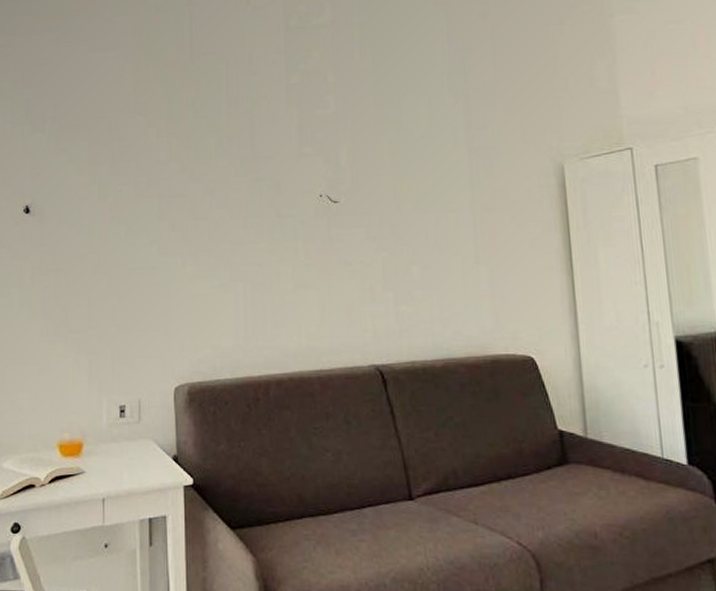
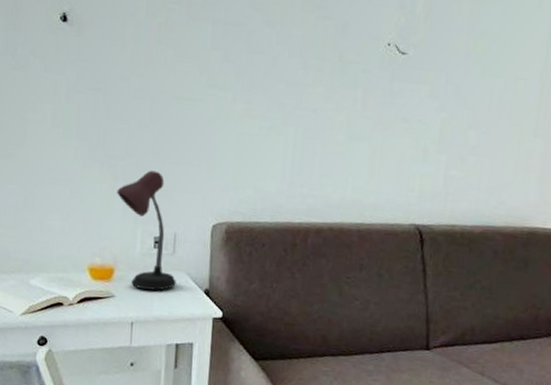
desk lamp: none [81,340,144,463] -> present [117,170,176,291]

